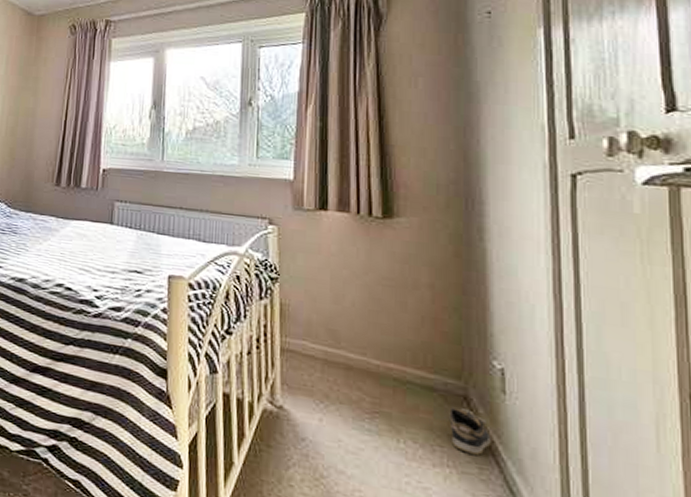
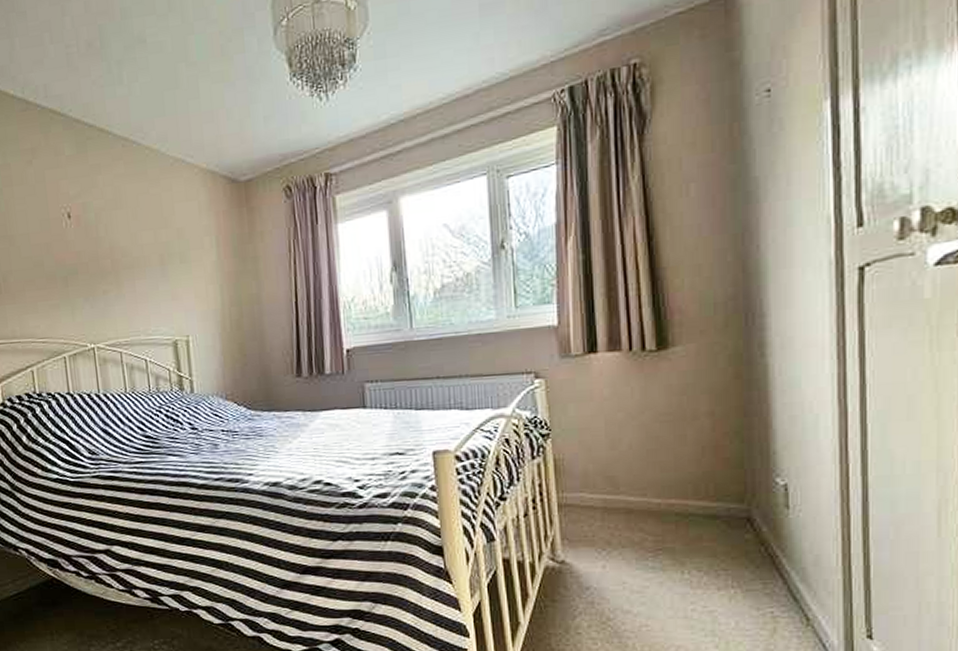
shoe: present [449,407,491,456] -> none [732,530,775,573]

